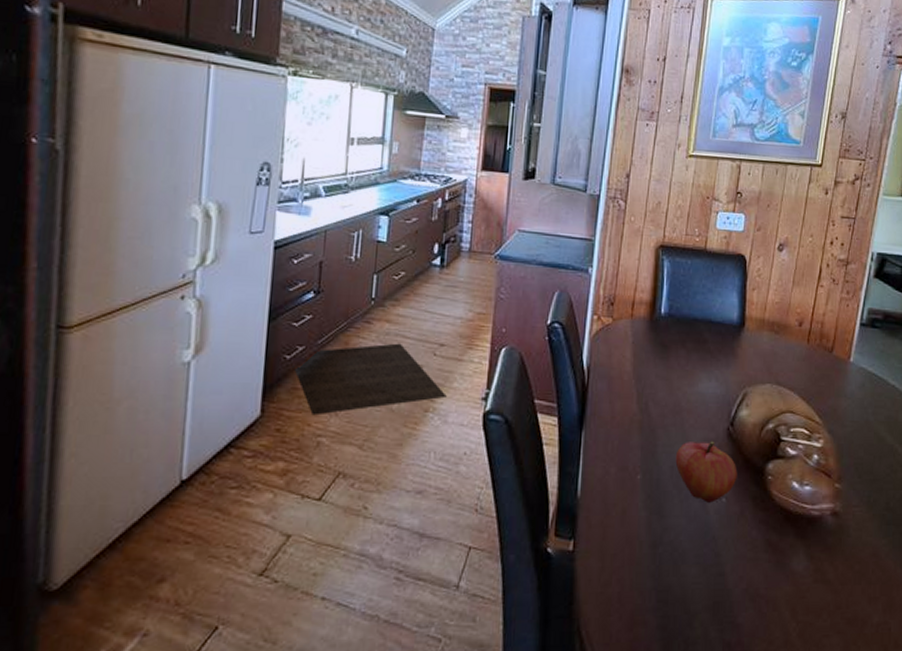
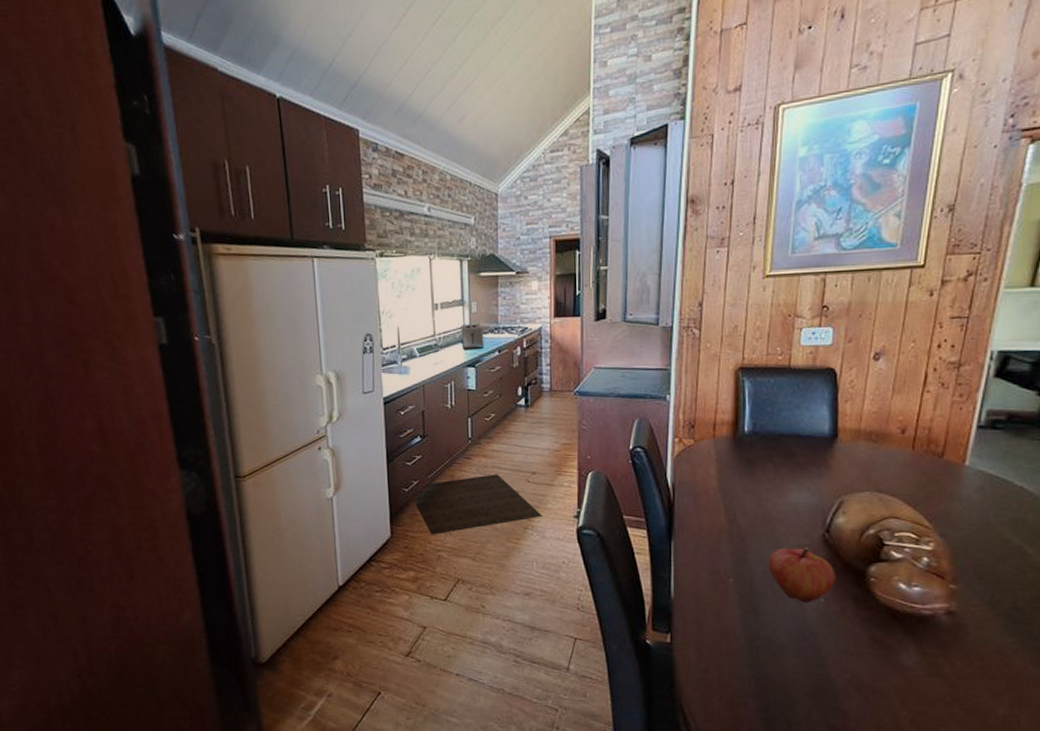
toaster: none [376,166,403,196] -> present [461,324,484,351]

